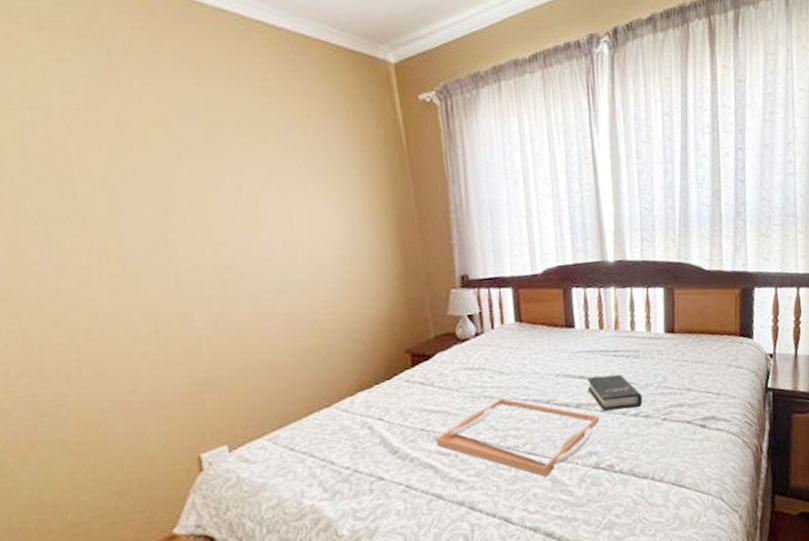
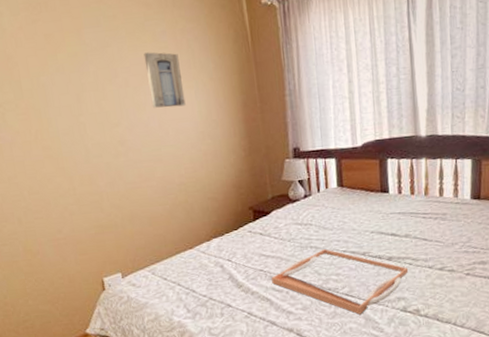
wall art: none [262,151,321,224] -> present [144,52,186,108]
hardback book: present [587,374,643,412] -> none [398,233,448,265]

